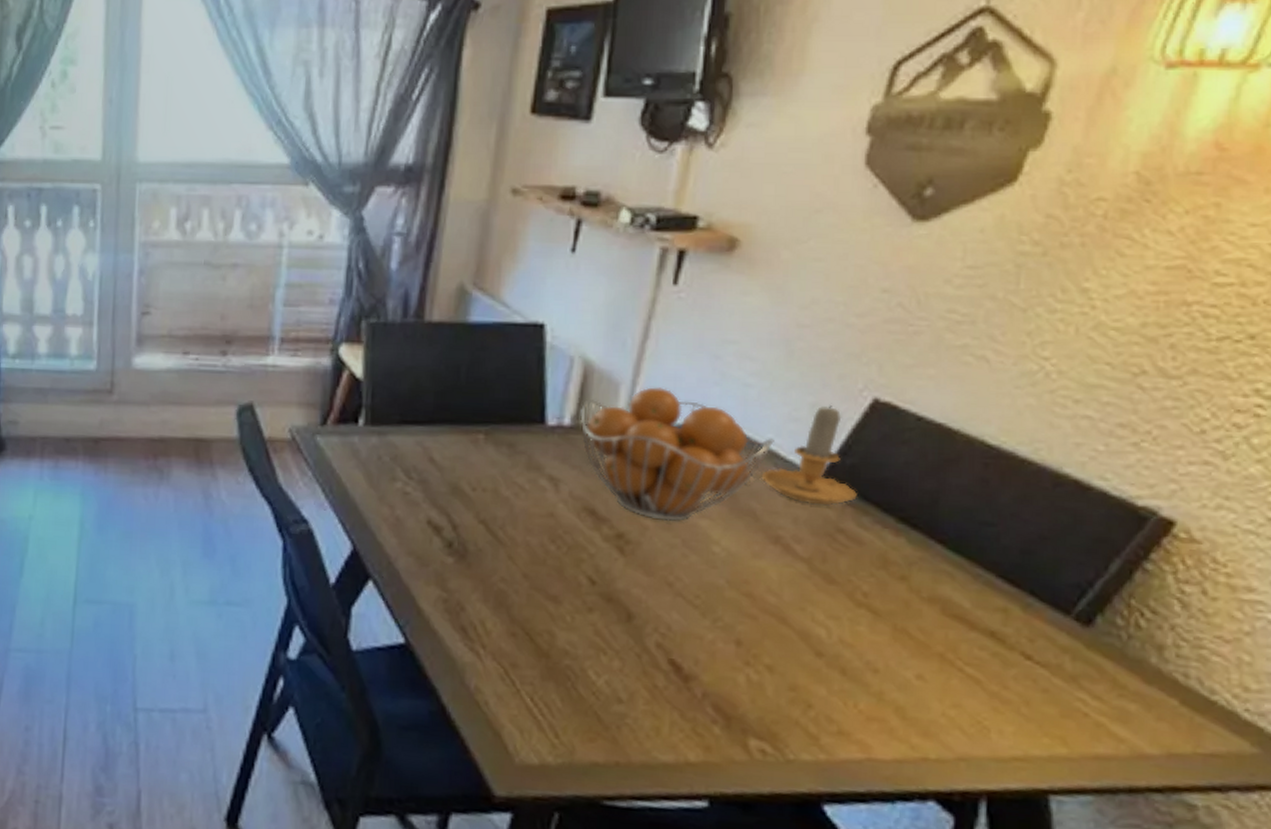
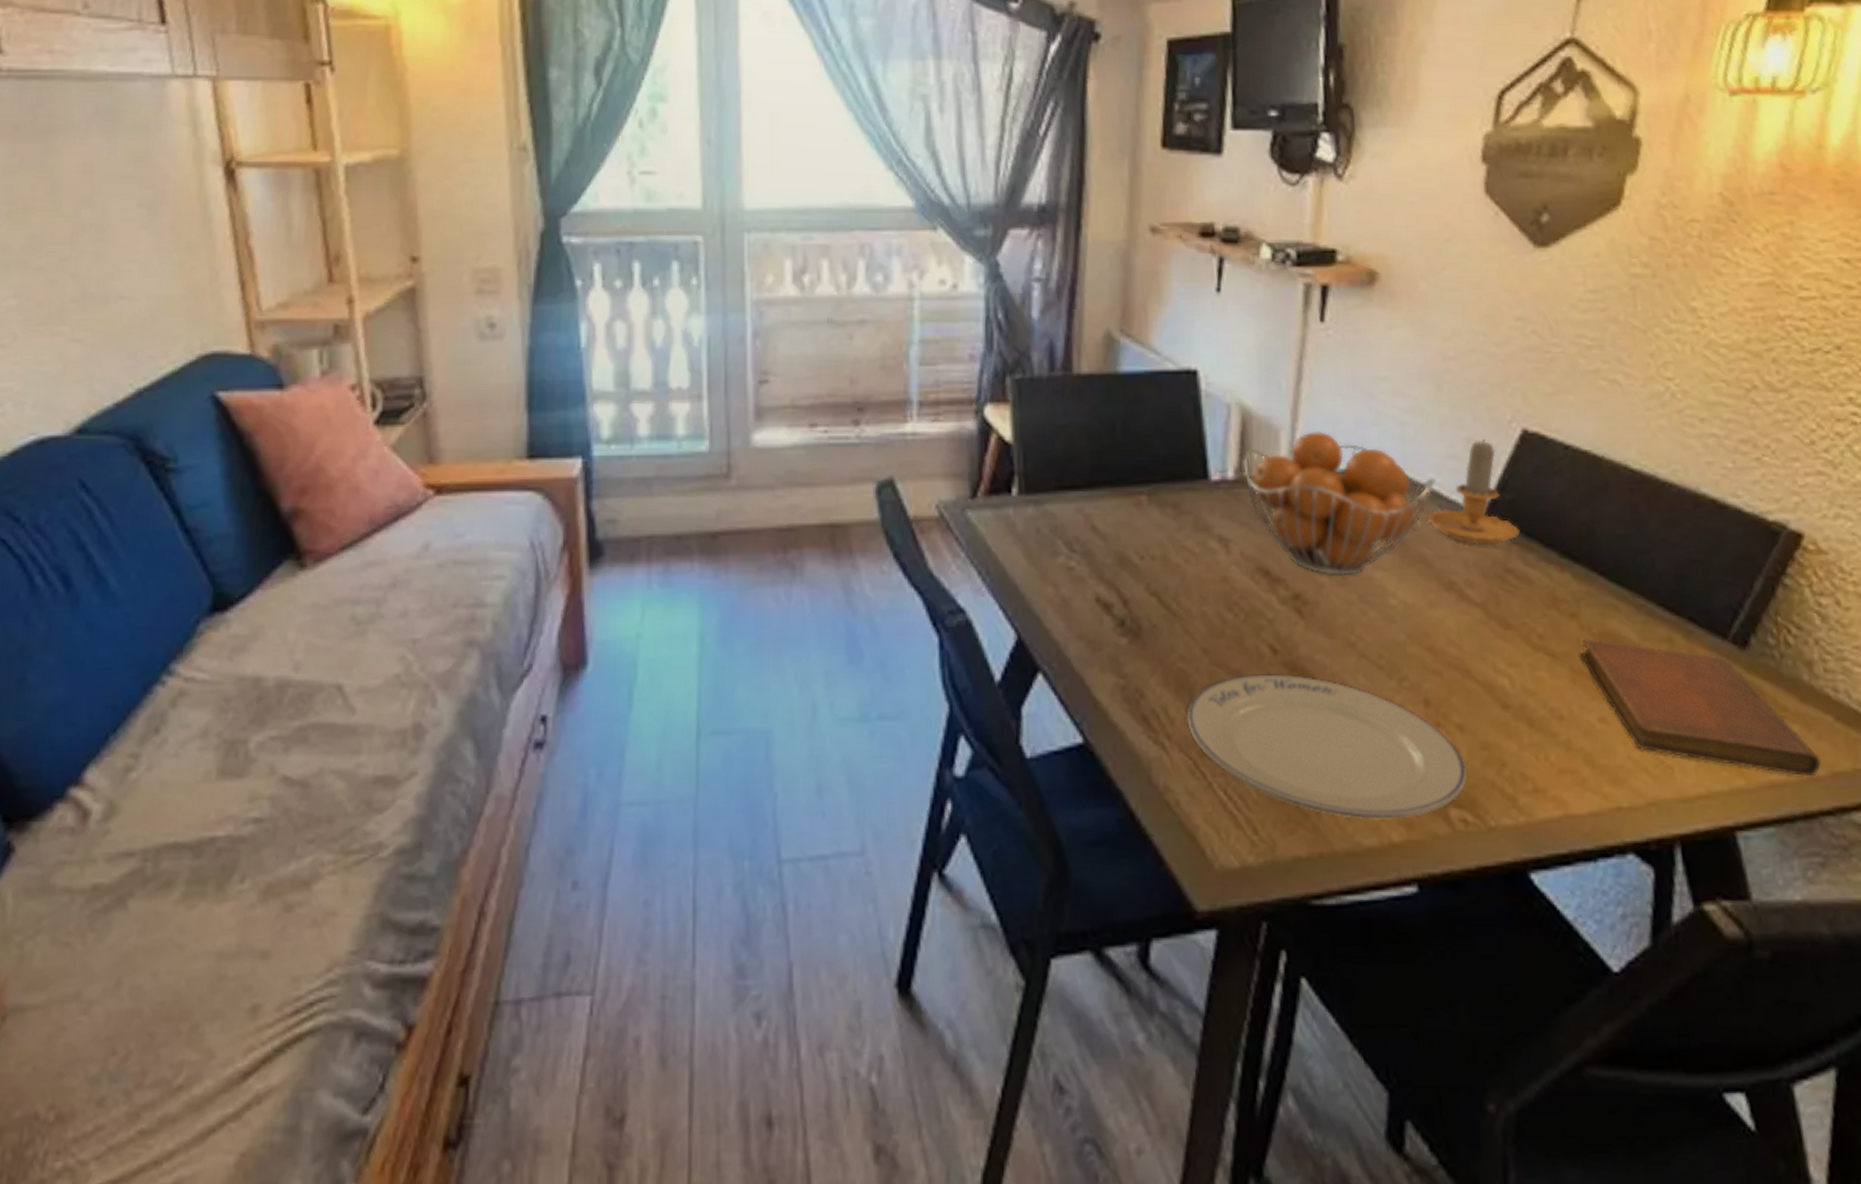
plate: none [502,600,772,742] -> present [1186,674,1467,820]
notebook: none [907,601,1157,754] -> present [1582,639,1821,776]

